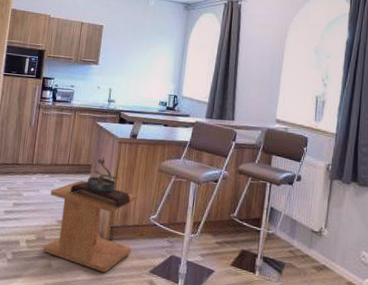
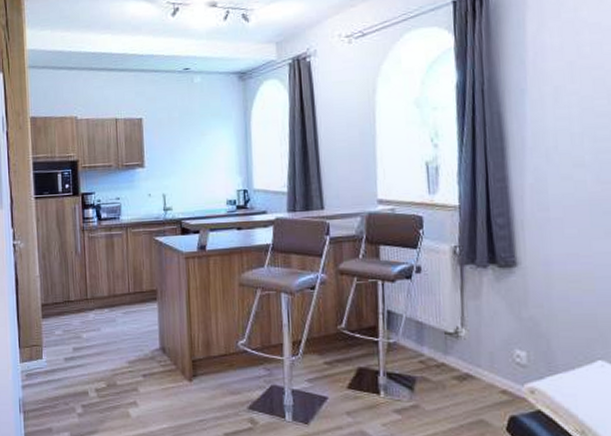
side table: present [43,180,139,273] -> none [113,310,222,415]
bonsai tree: present [70,157,130,208] -> none [136,278,211,337]

